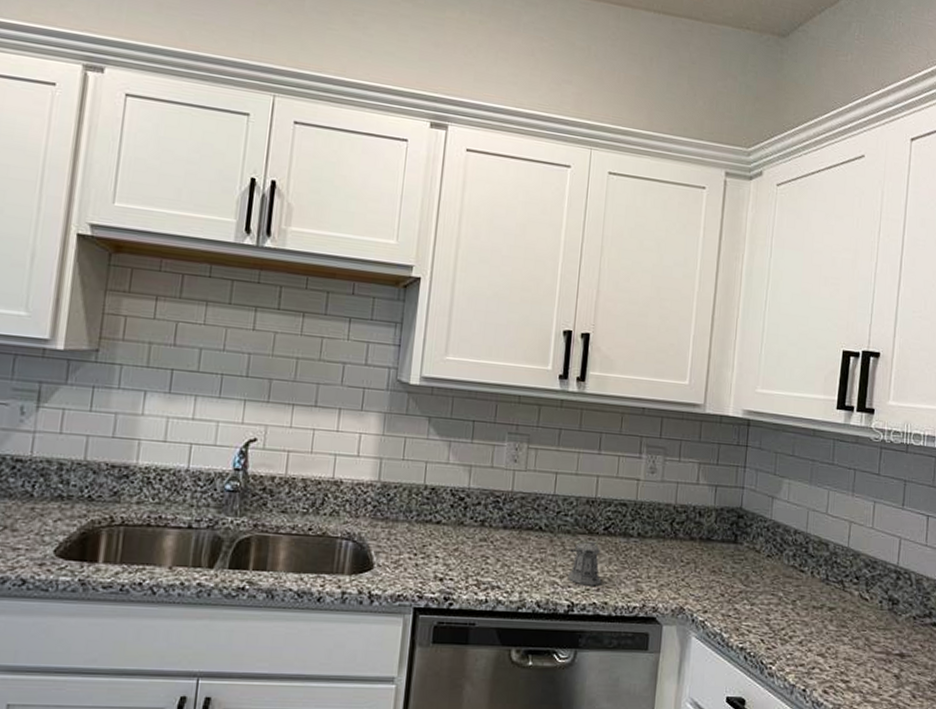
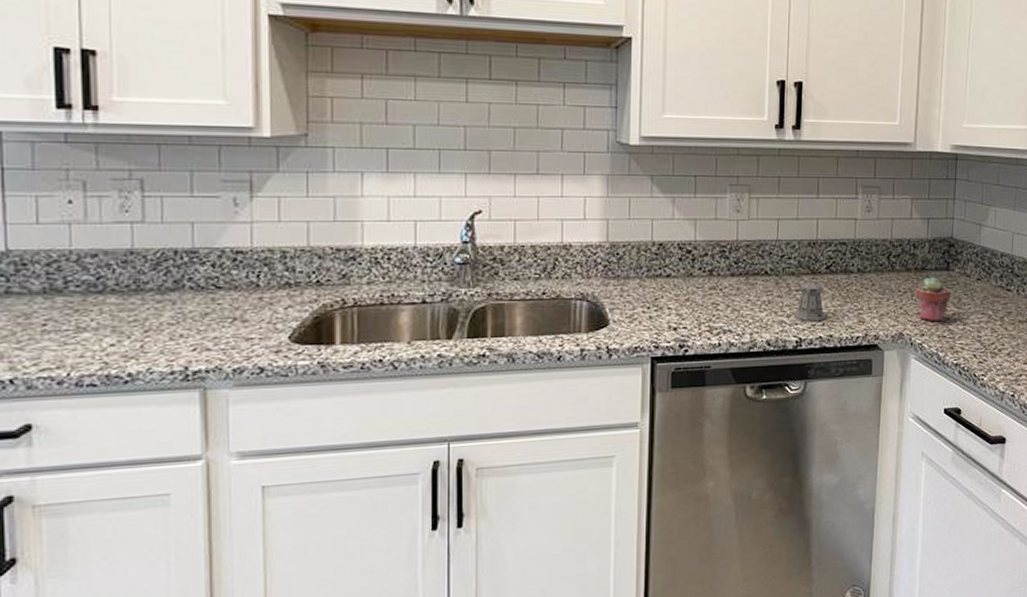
potted succulent: none [699,549,738,600] -> present [916,277,951,322]

